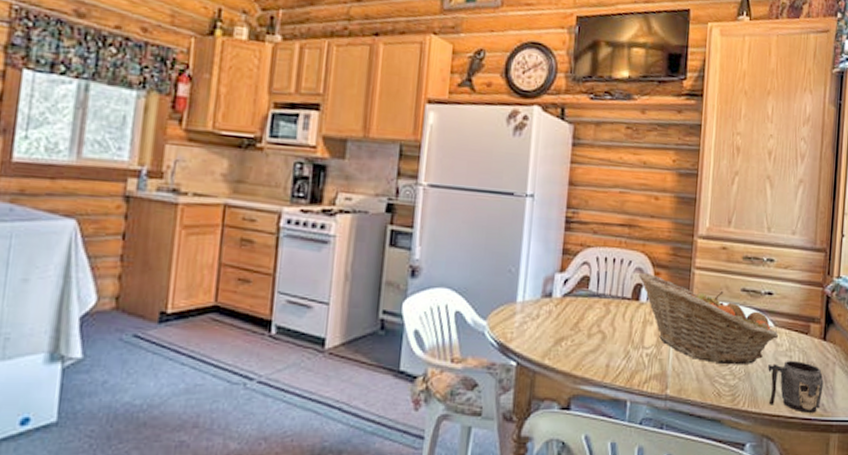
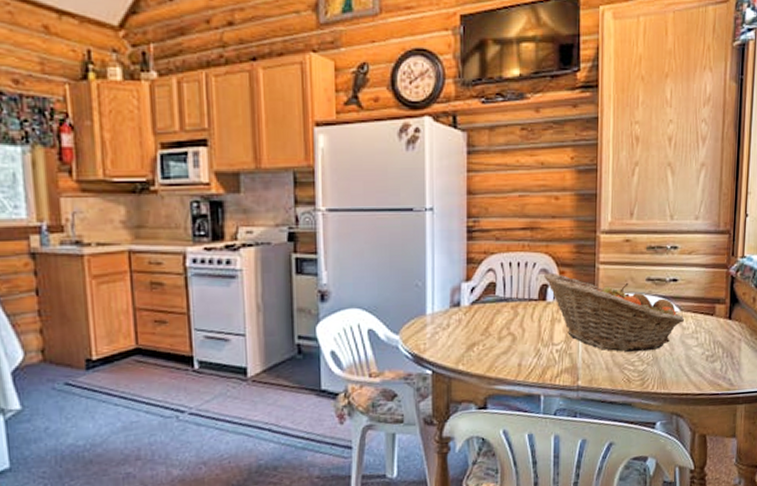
mug: present [768,361,824,413] -> none [675,341,730,389]

